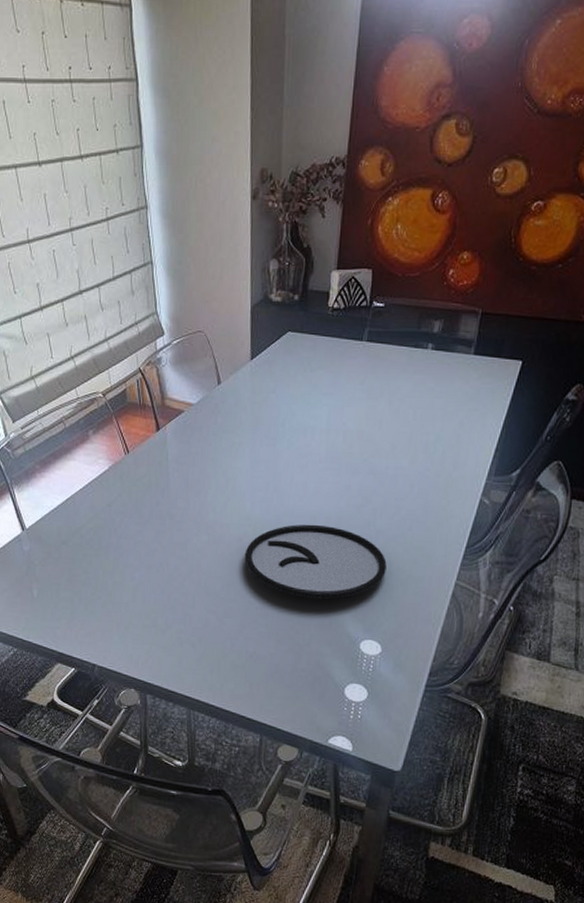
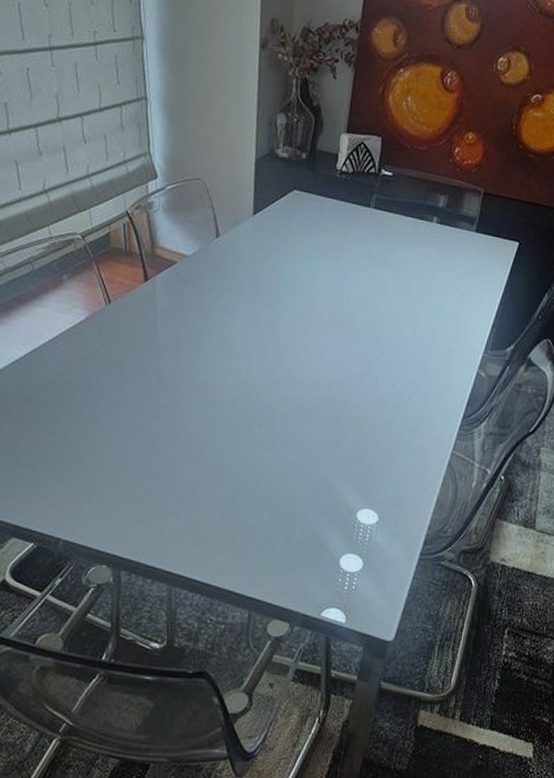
plate: present [244,524,387,600] -> none [238,389,386,468]

